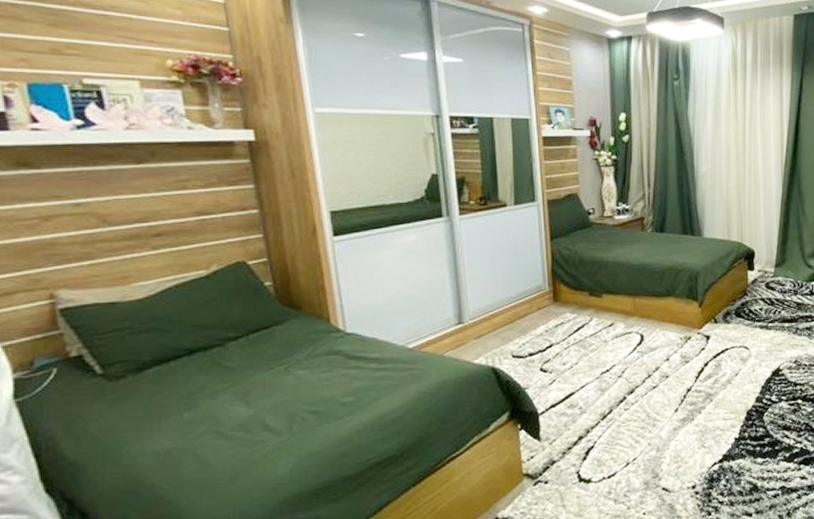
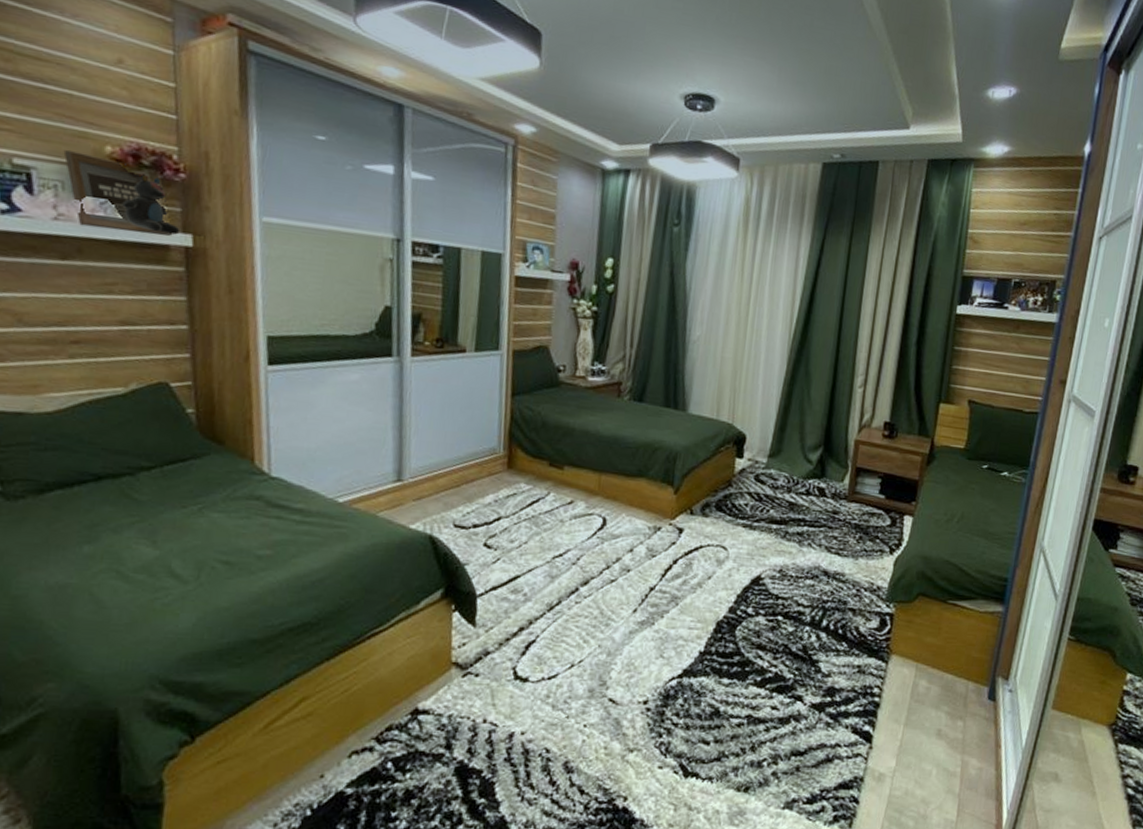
picture frame: none [129,68,236,134] -> present [63,150,173,237]
teddy bear: none [187,81,242,132] -> present [122,174,181,235]

